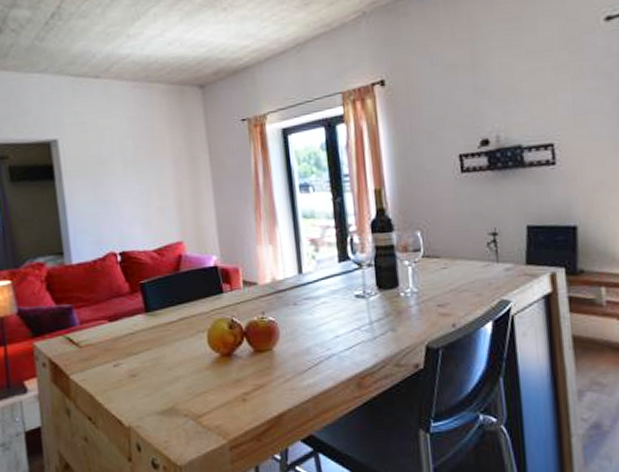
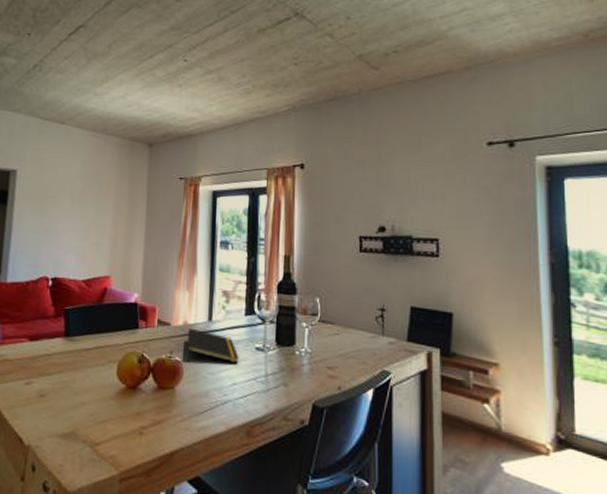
notepad: none [277,284,339,321] -> present [186,328,239,364]

